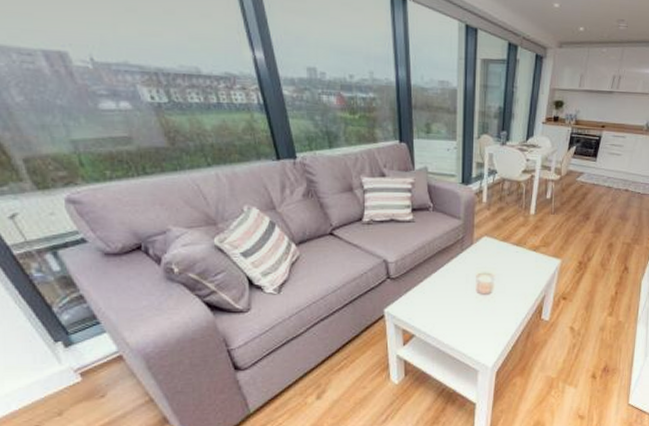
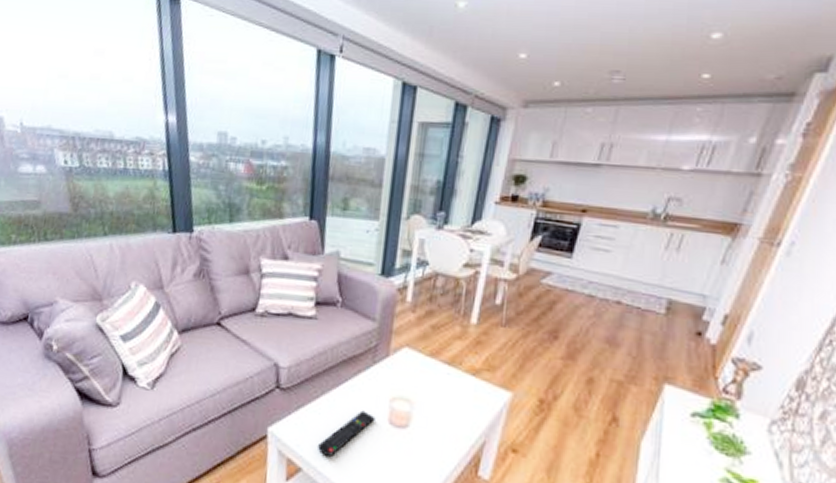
remote control: none [426,286,467,323] -> present [318,410,376,456]

